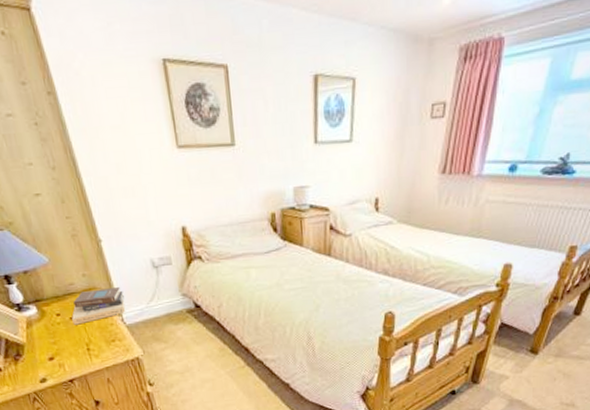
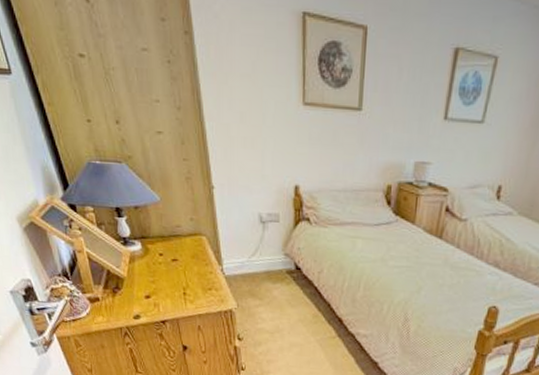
books: present [72,287,126,325] -> none [174,235,227,268]

